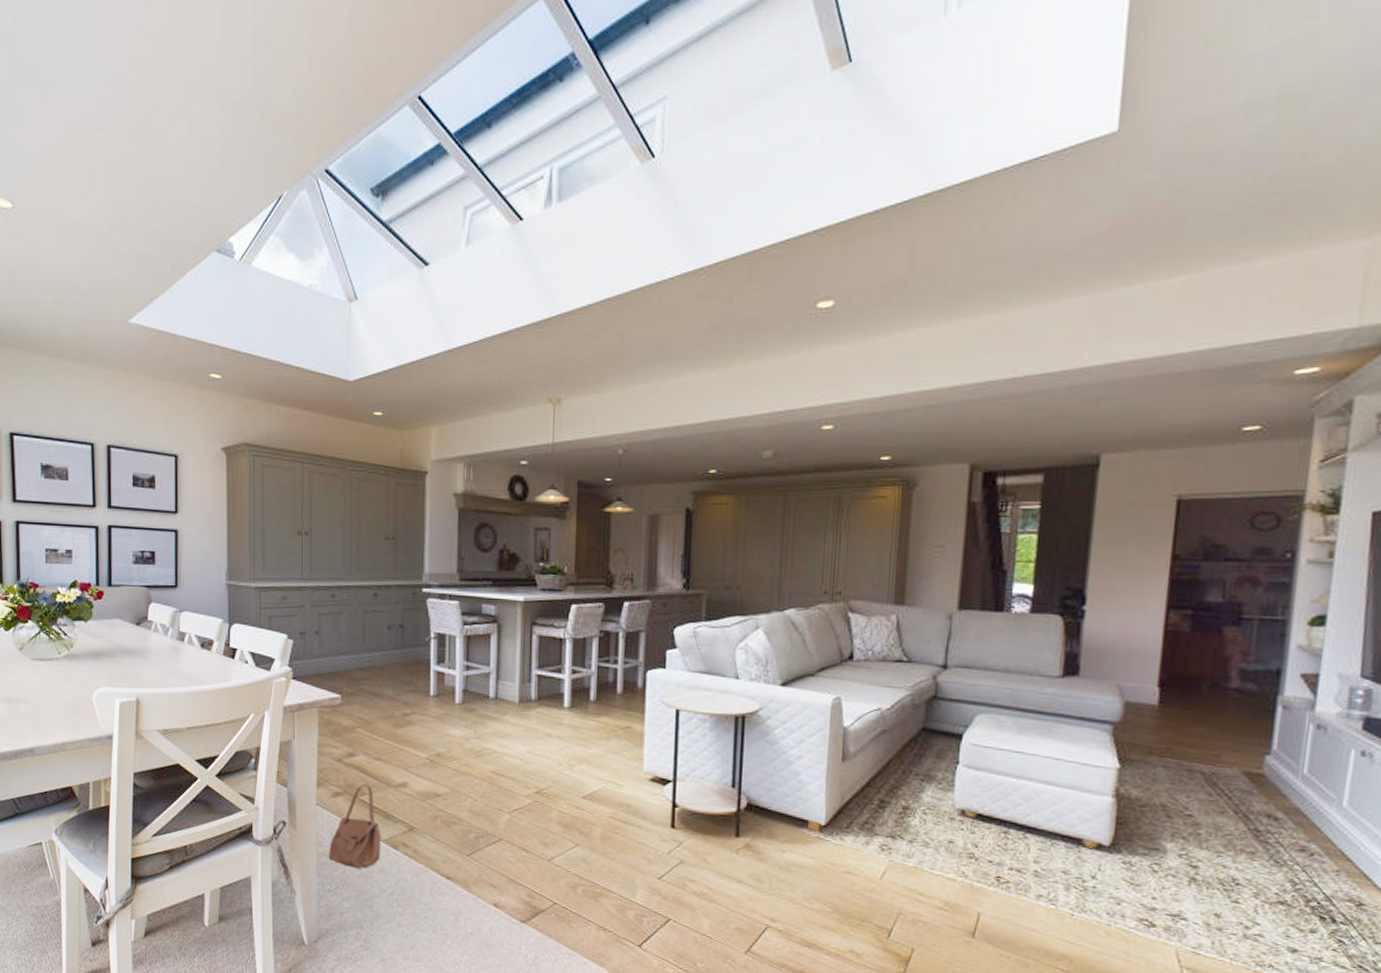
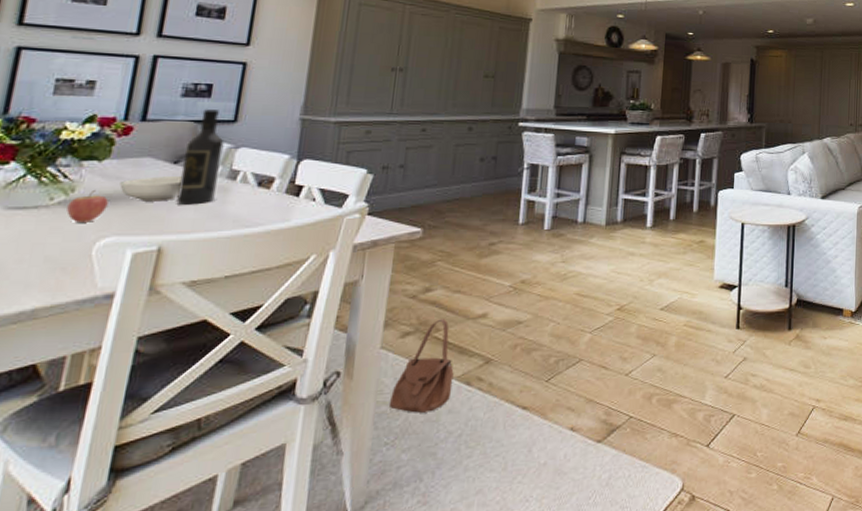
fruit: none [71,646,97,674] -> present [66,189,108,222]
bowl: none [102,636,145,659] -> present [120,175,182,202]
wine bottle: none [143,575,171,663] -> present [176,109,224,205]

